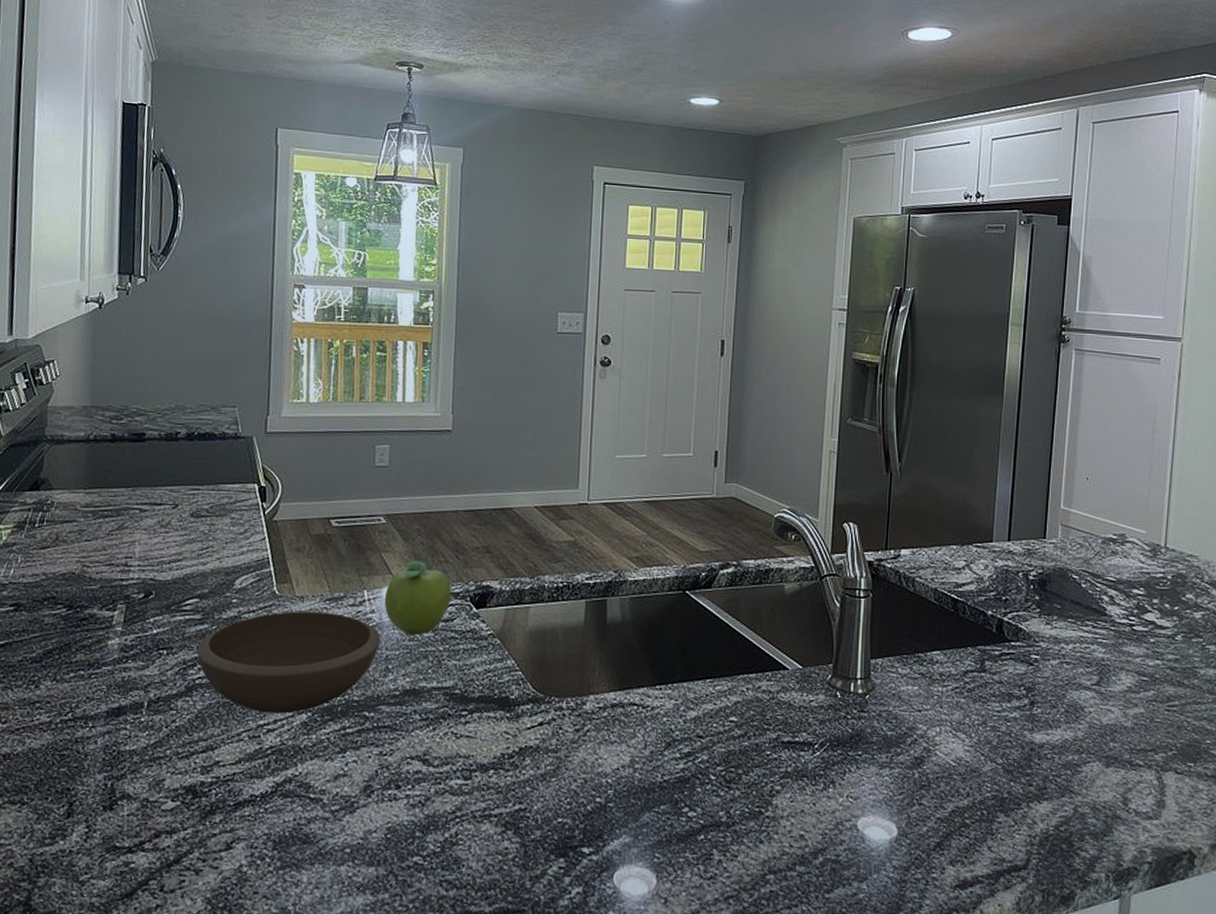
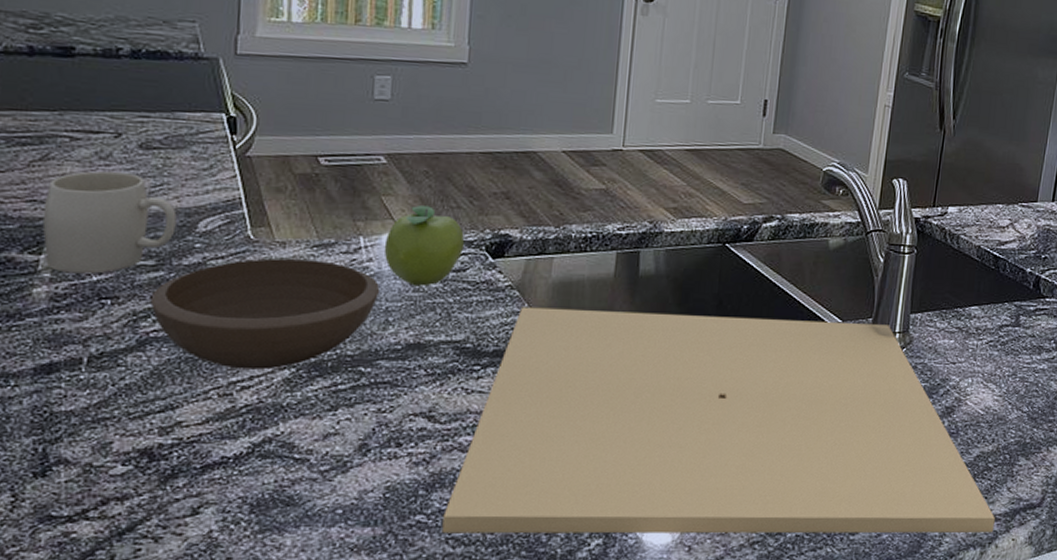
mug: none [117,537,219,628] -> present [42,171,177,274]
cutting board: none [436,654,977,897] -> present [442,307,995,534]

